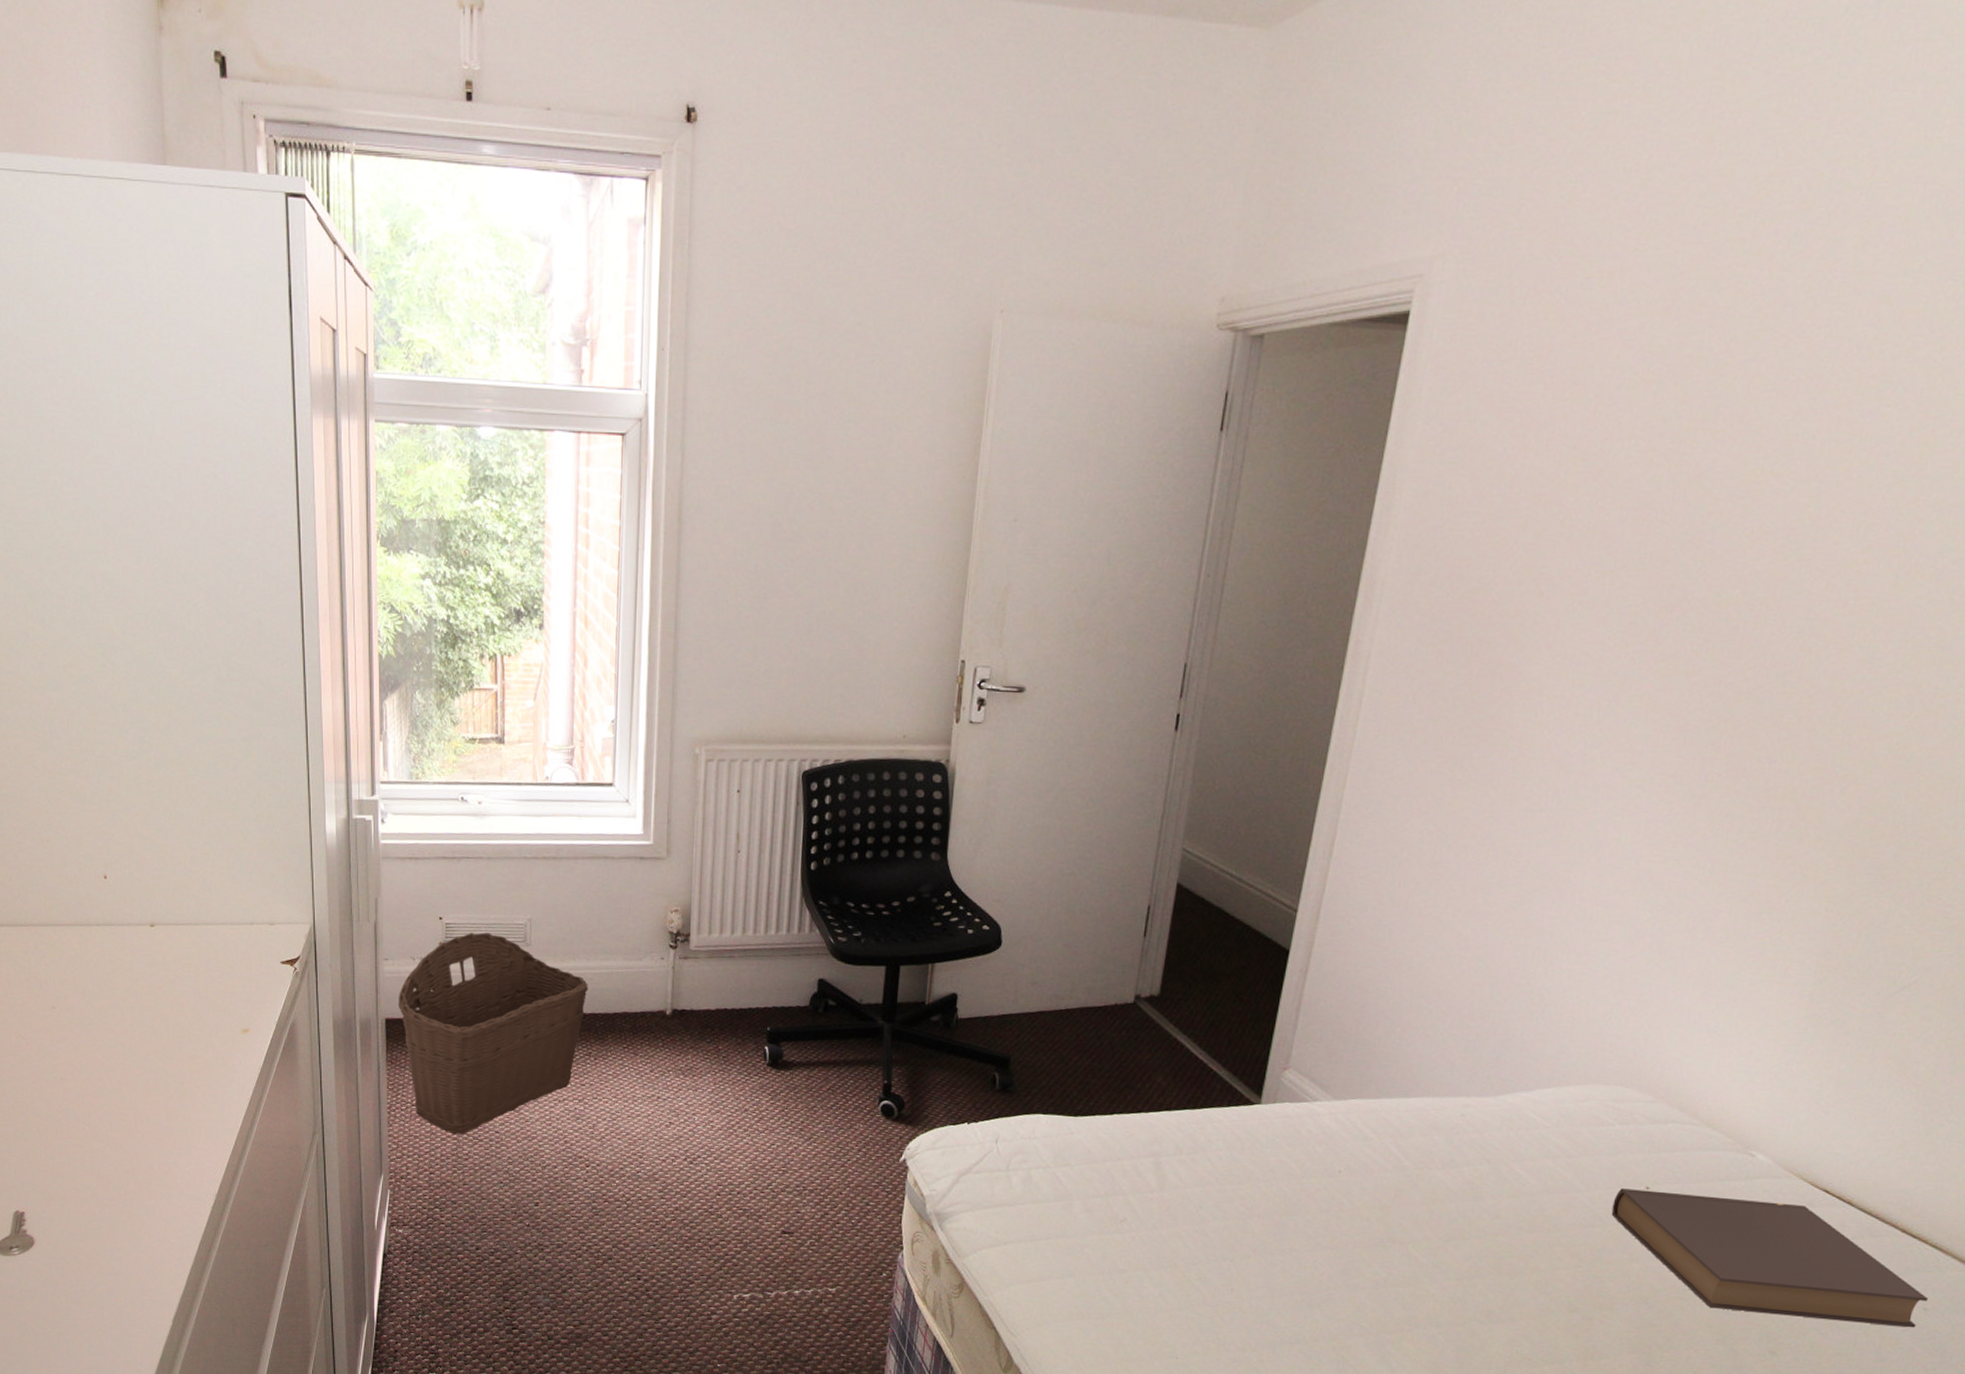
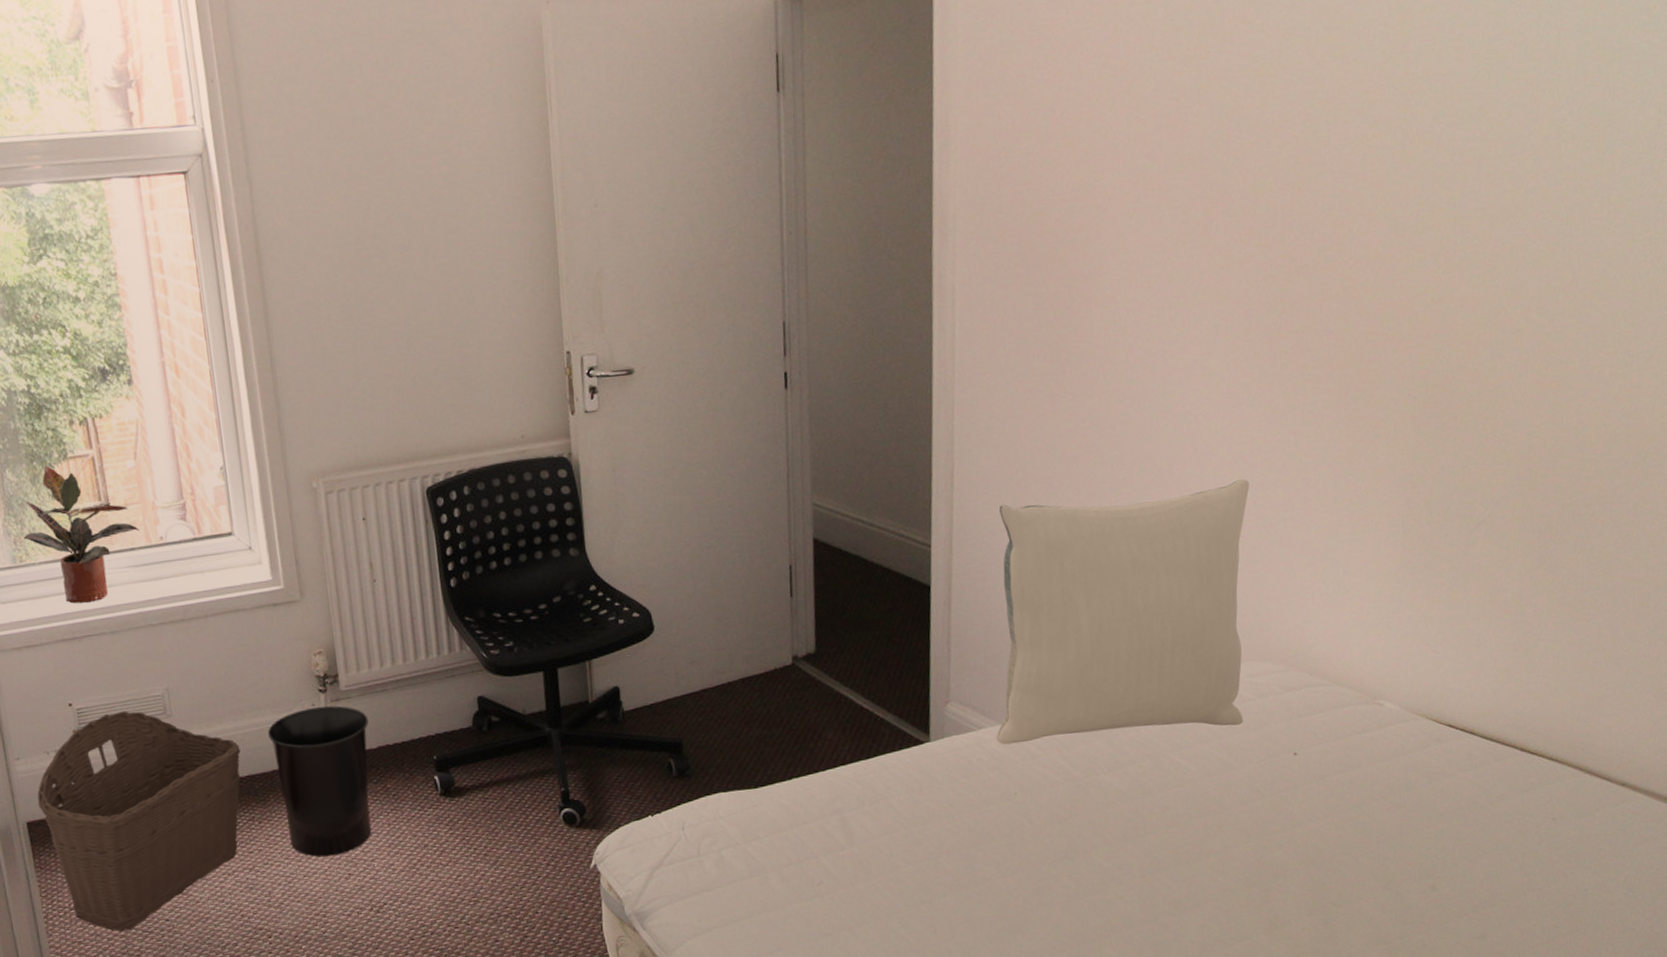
potted plant: none [422,694,528,828] -> present [23,466,140,605]
waste bin: none [615,960,712,1103] -> present [267,705,372,857]
pillow: none [1330,882,1652,1148] -> present [996,479,1250,745]
book: present [1611,1188,1929,1328] -> none [1267,743,1555,857]

